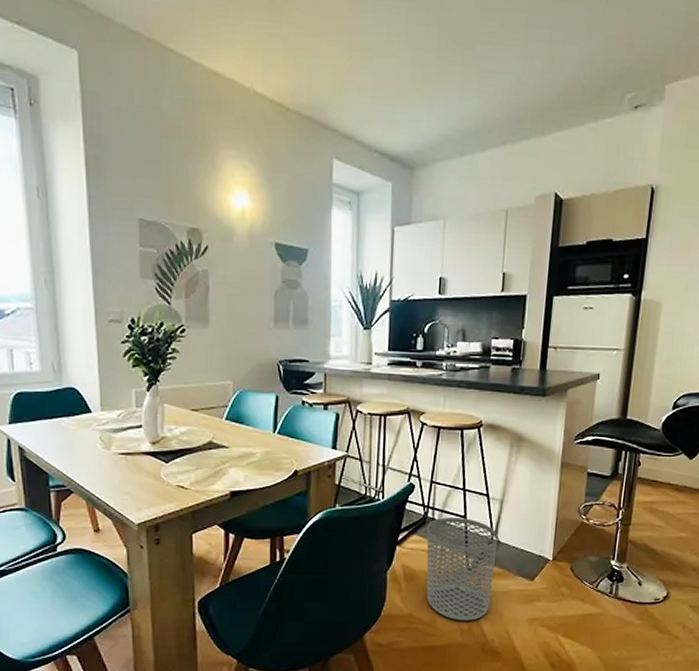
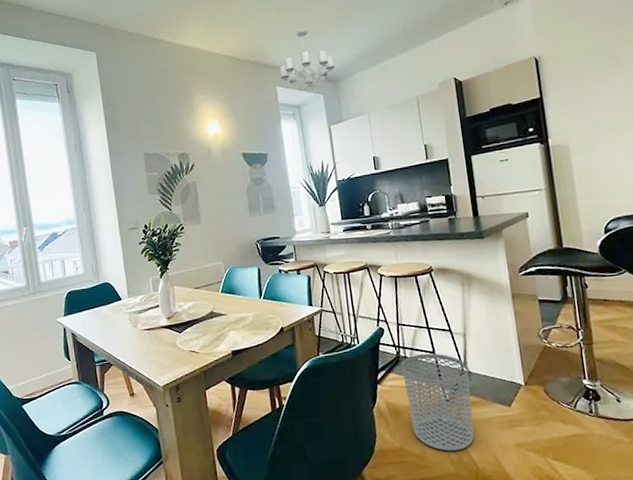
chandelier: none [340,83,415,175] -> present [279,29,335,92]

